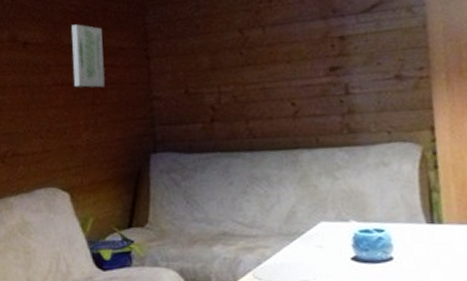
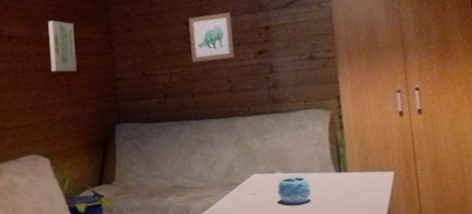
wall art: none [243,18,301,80] -> present [188,12,235,63]

